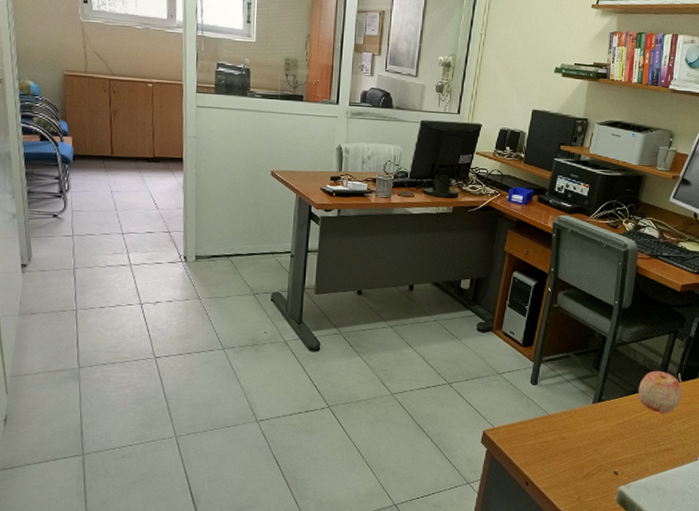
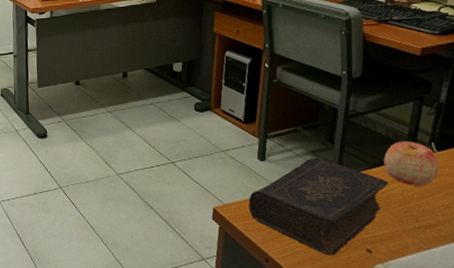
book: none [516,382,639,478] -> present [248,156,388,256]

